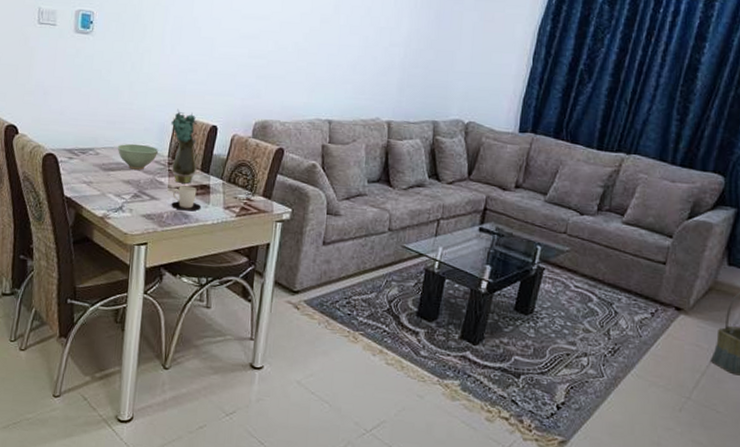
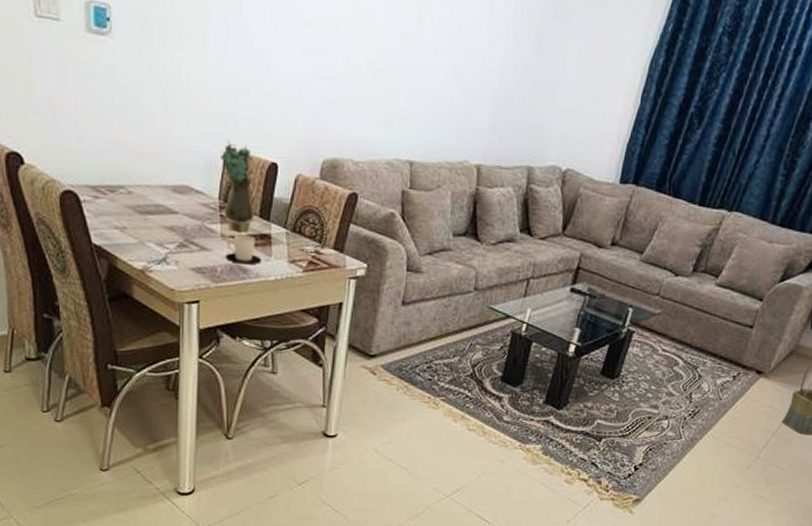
bowl: present [117,143,159,170] -> none [154,181,207,214]

